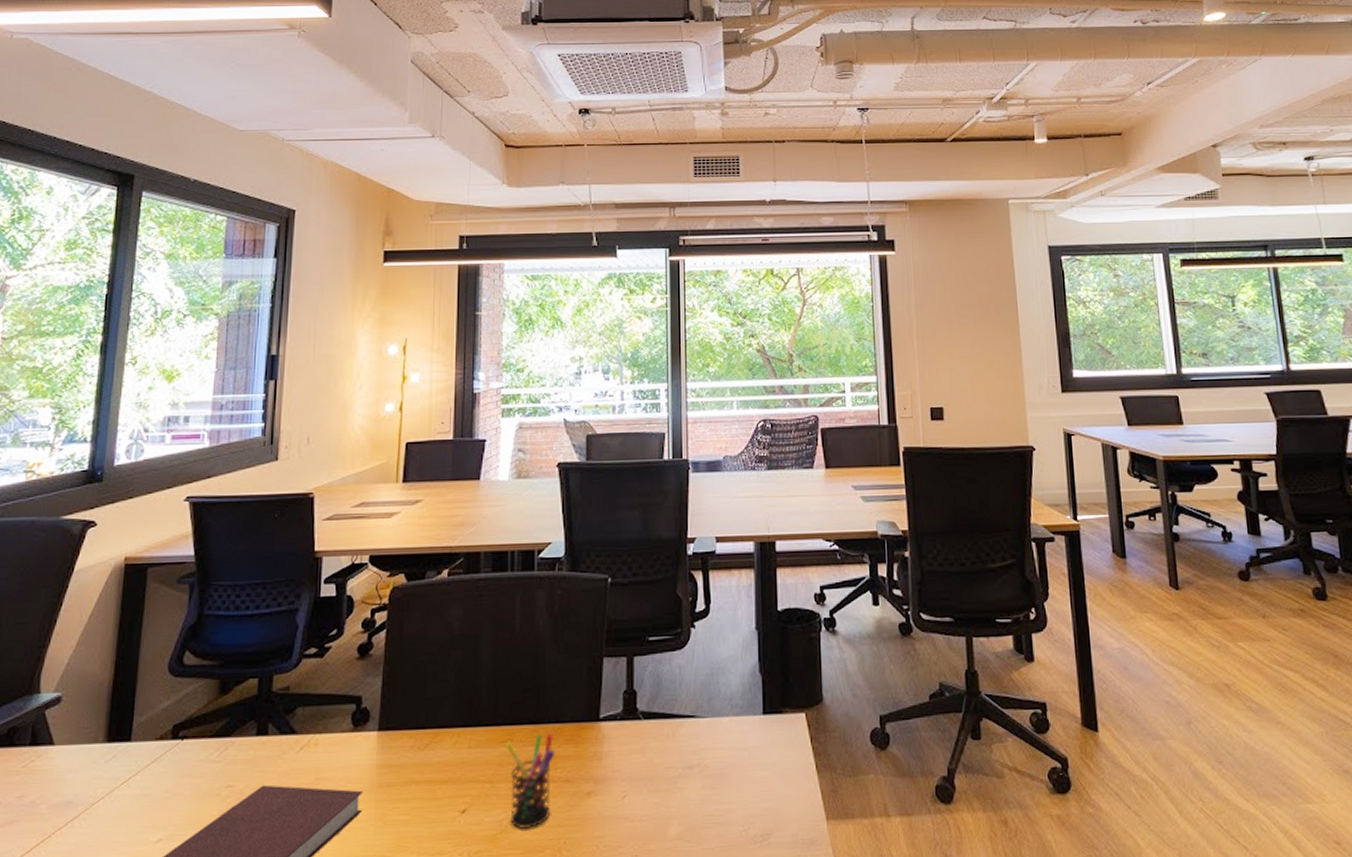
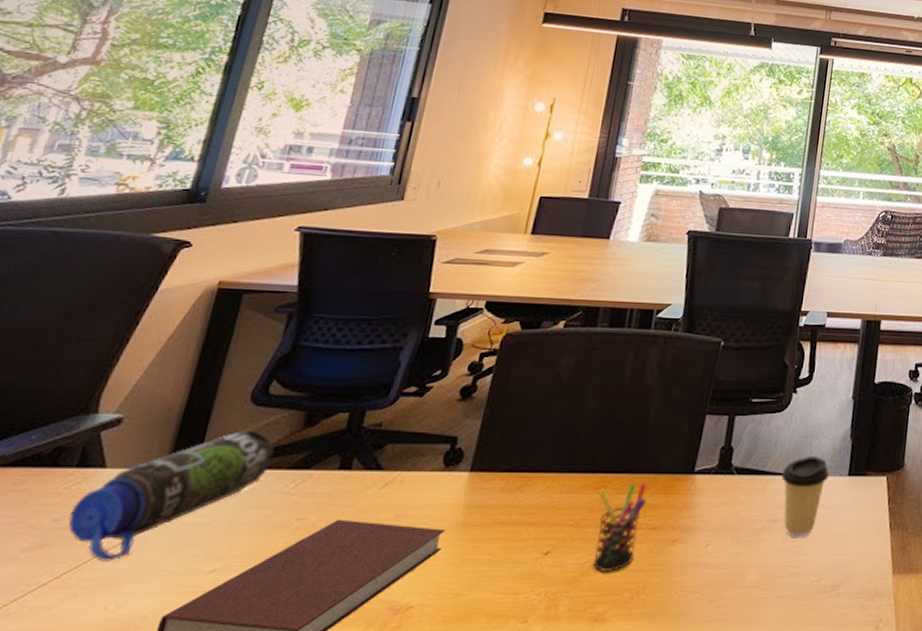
water bottle: none [30,700,197,835] -> present [68,430,275,562]
coffee cup: none [691,695,742,785] -> present [781,457,830,538]

